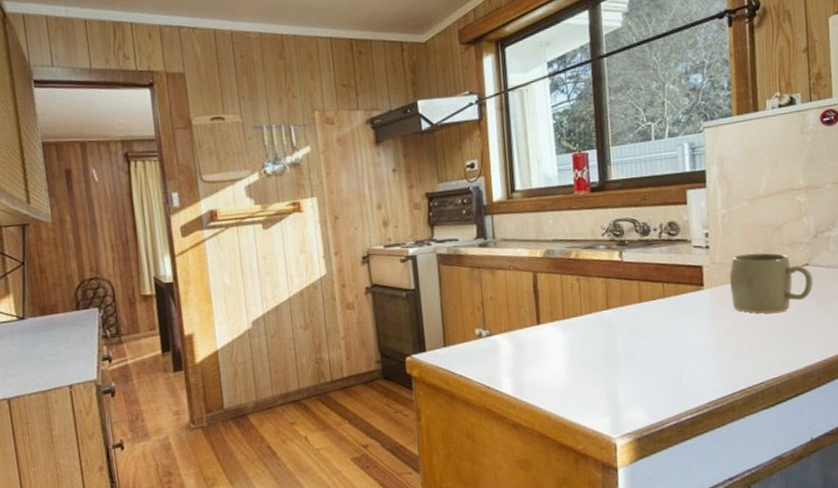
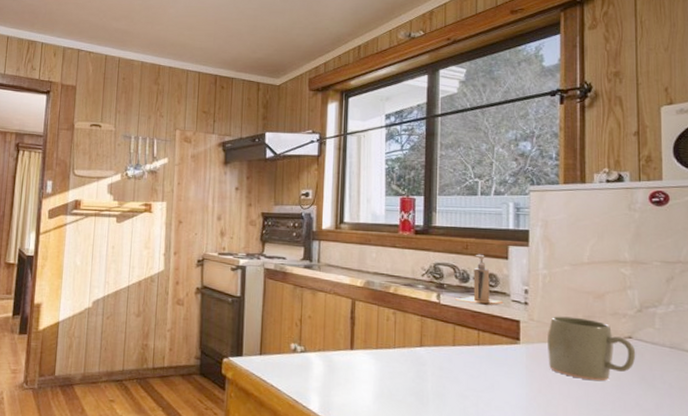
soap dispenser: none [637,203,686,257] -> present [454,254,504,306]

